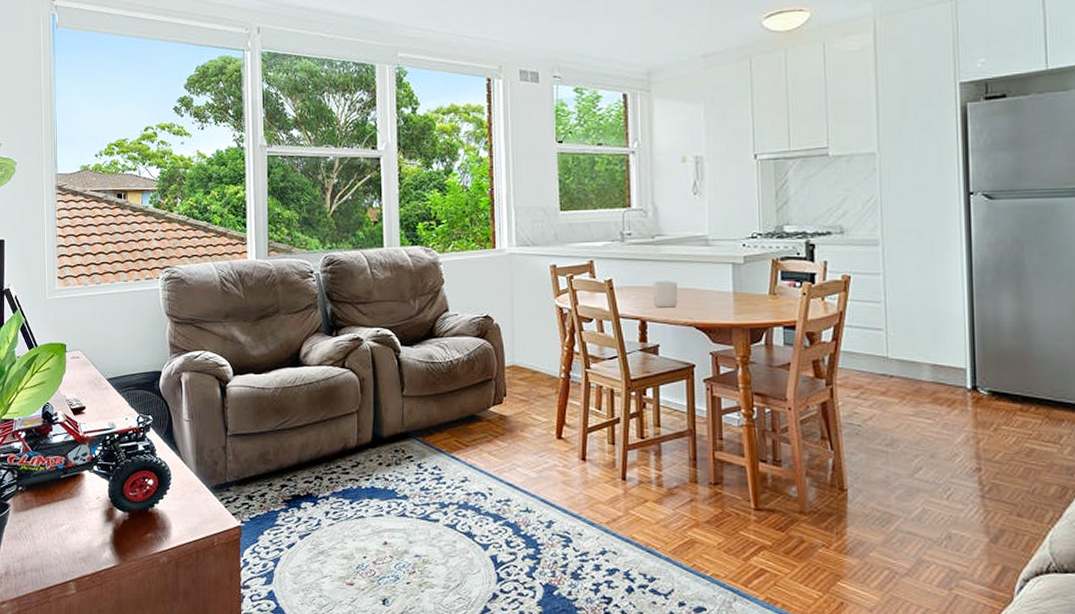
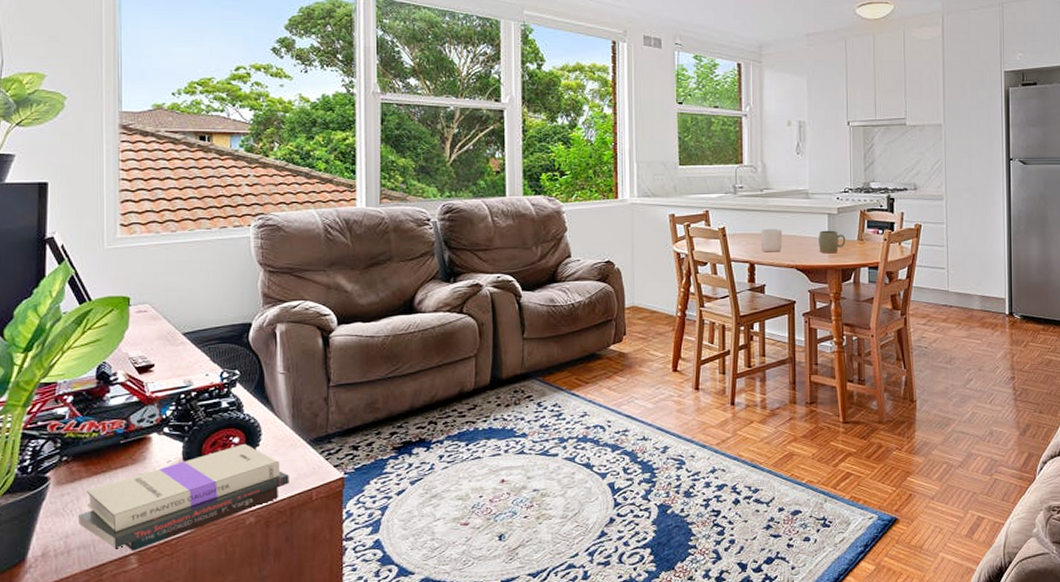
books: none [31,485,195,578] -> present [79,443,289,551]
mug: none [721,282,755,310] -> present [819,230,846,254]

